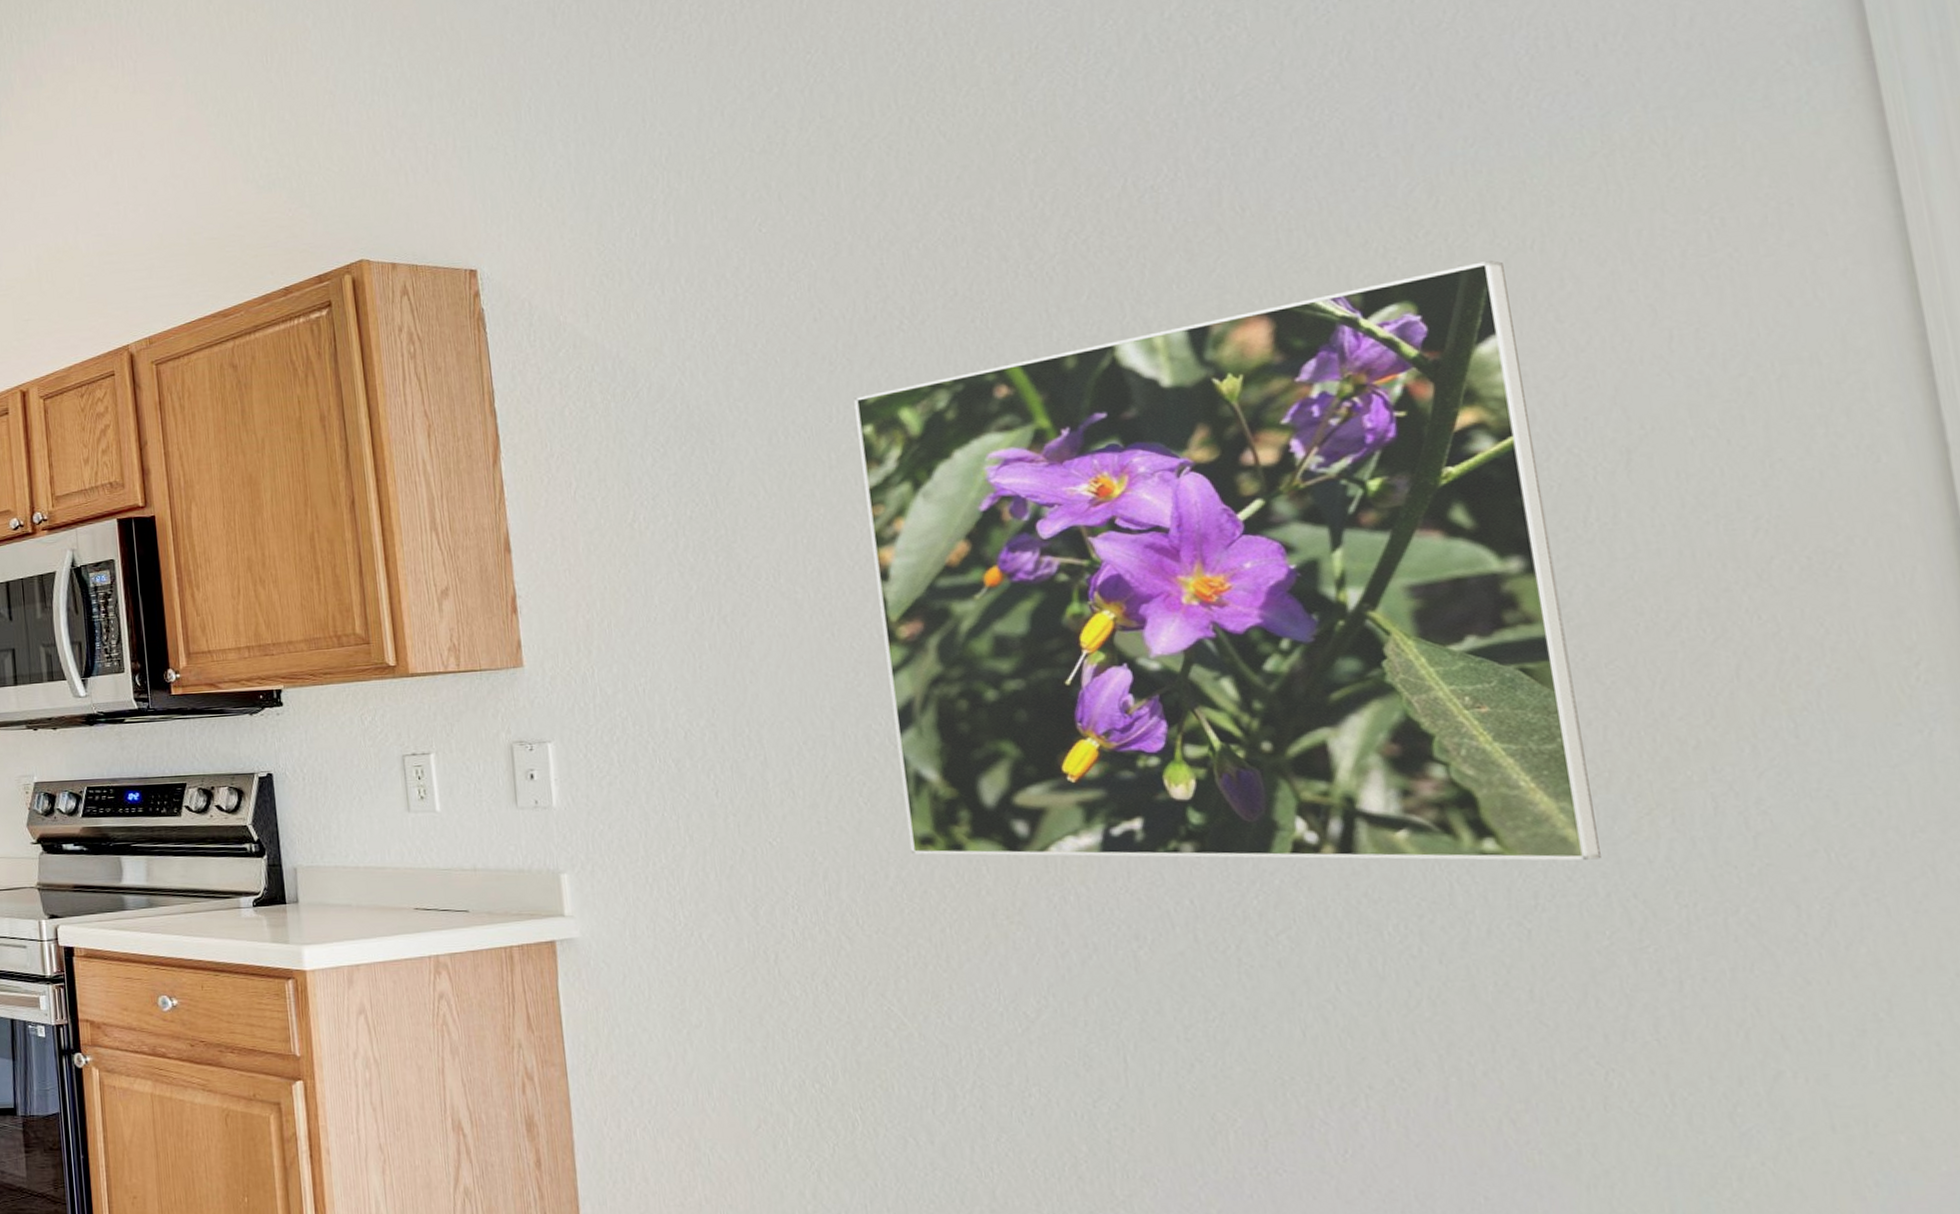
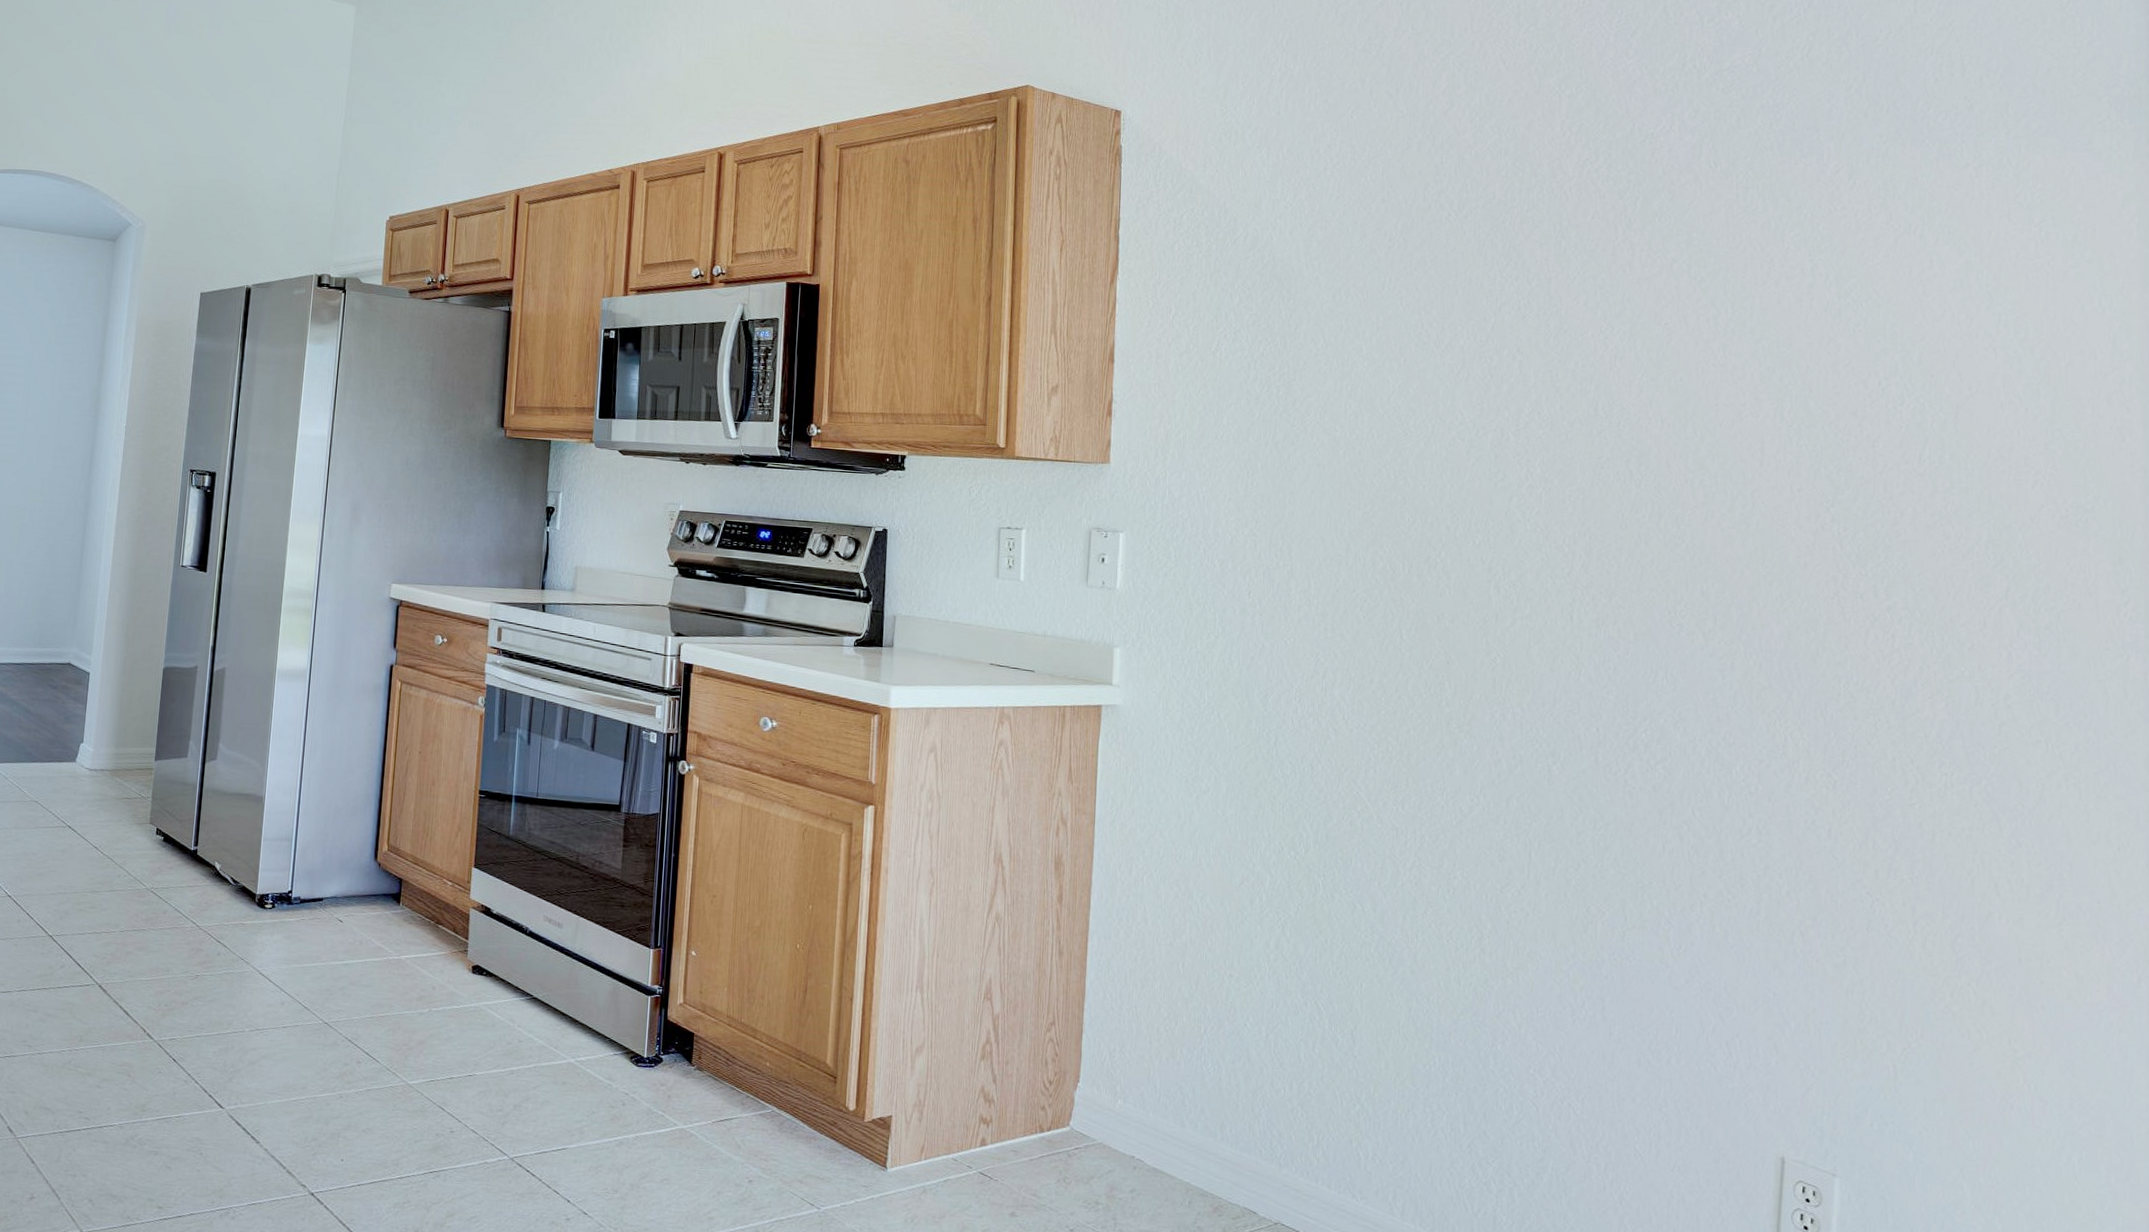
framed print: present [854,260,1601,861] -> none [1393,237,1894,731]

